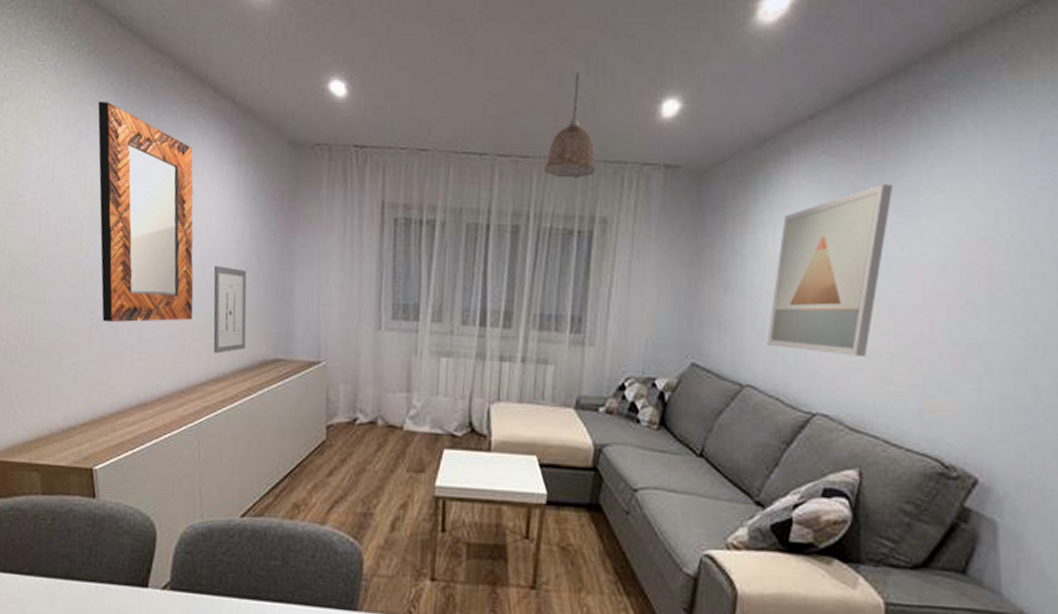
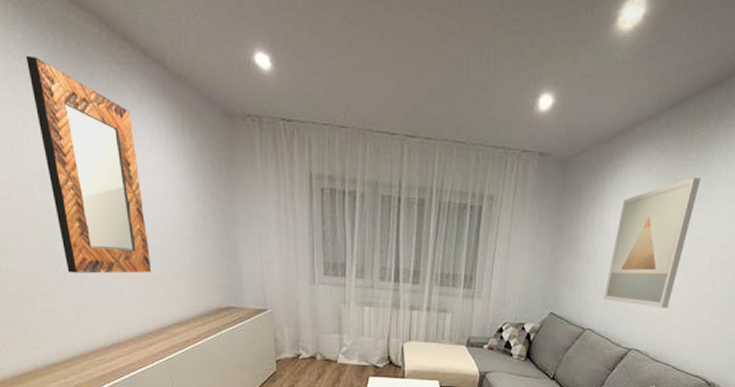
wall art: present [213,266,247,354] -> none [166,225,202,302]
pendant lamp: present [543,72,596,178] -> none [444,62,485,160]

